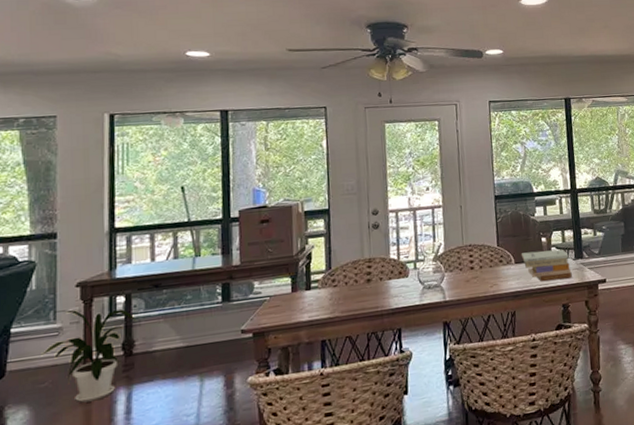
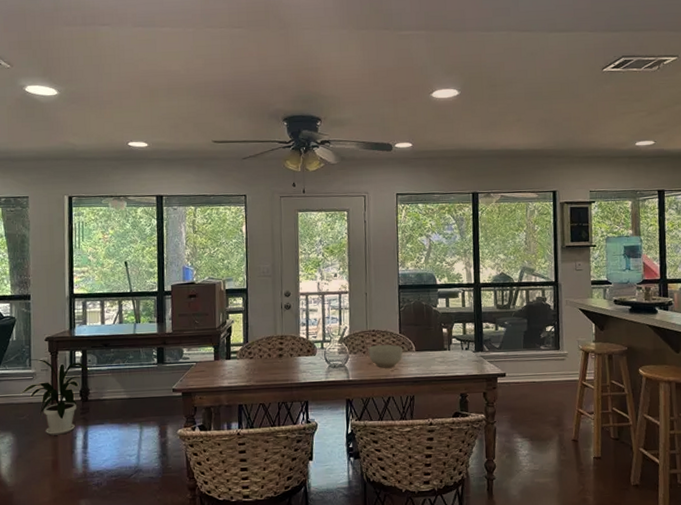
bowl: none [464,258,502,285] -> present [368,344,404,368]
books: present [521,249,572,282] -> none [421,340,471,371]

